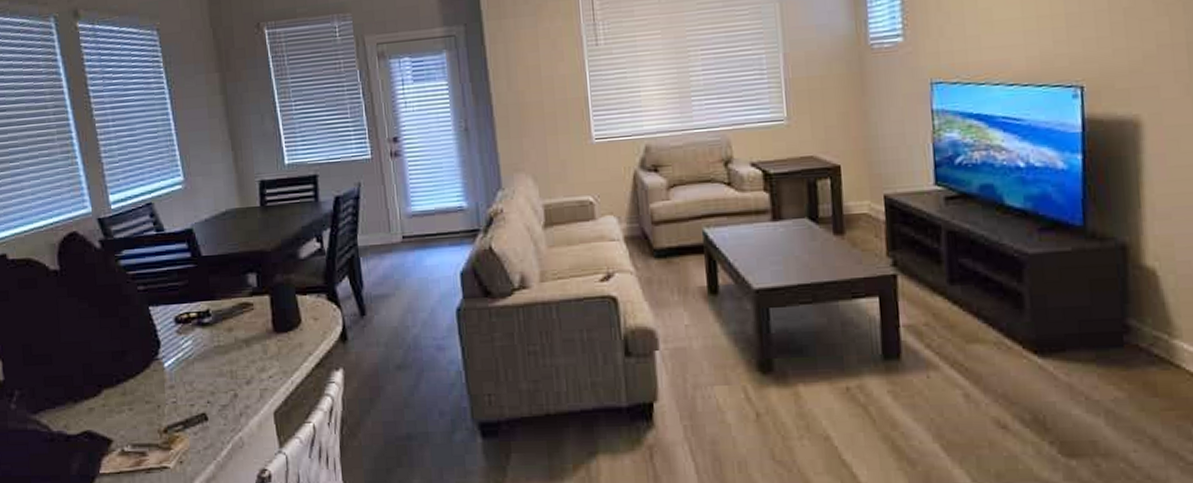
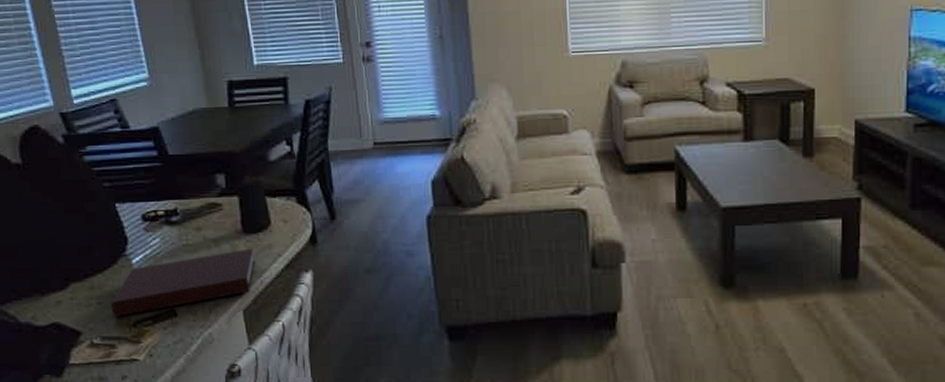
notebook: none [142,347,286,424] -> present [110,248,255,318]

